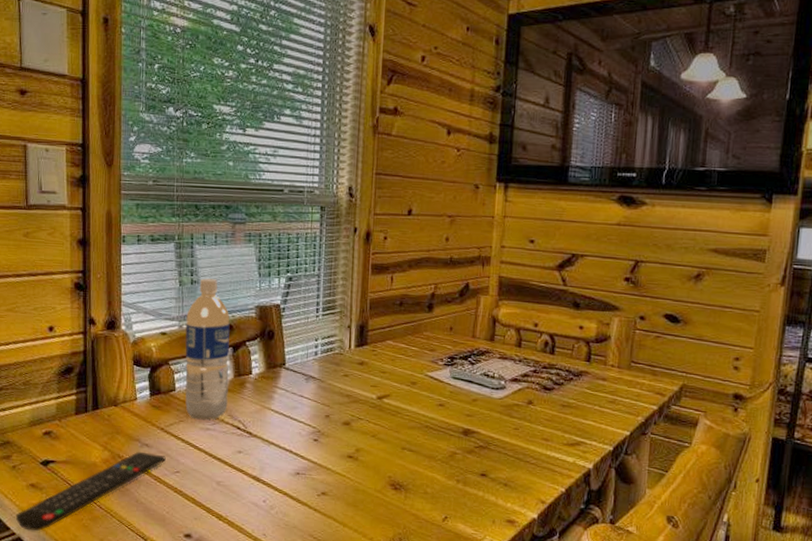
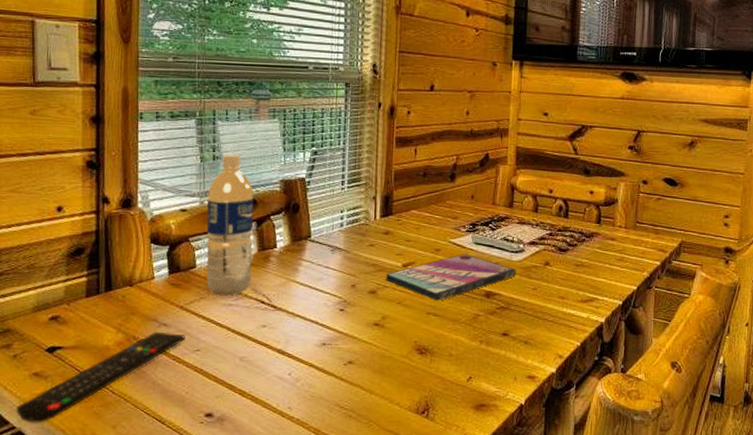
video game case: none [360,387,496,436] -> present [386,253,516,301]

